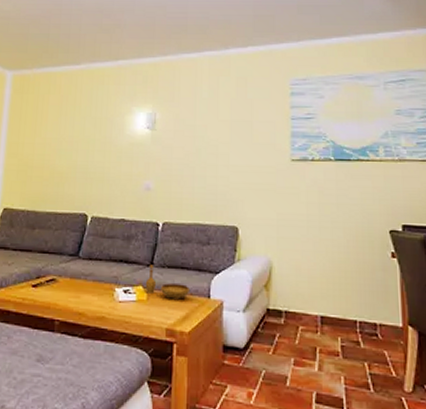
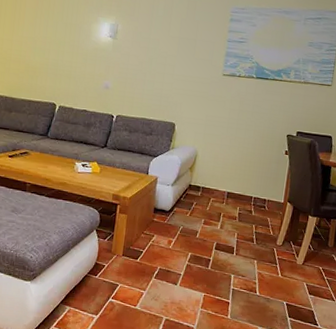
decorative bowl: present [145,264,189,300] -> none [99,146,133,174]

